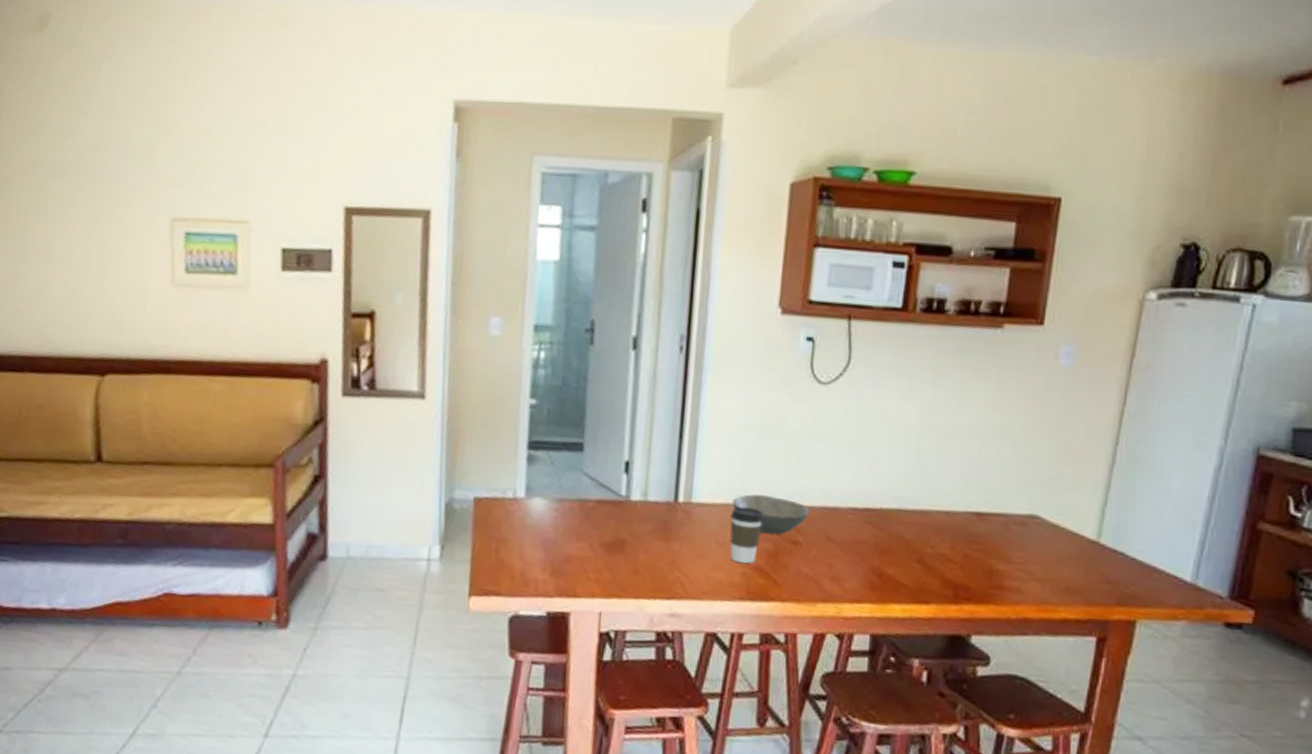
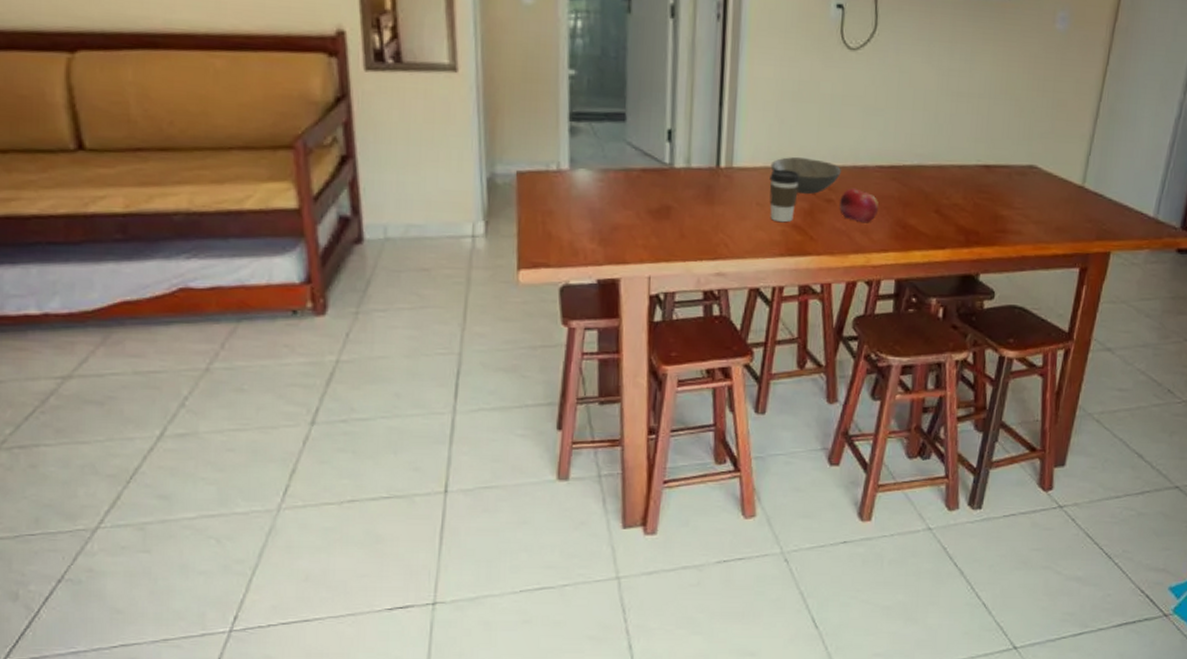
fruit: none [807,530,852,570] -> present [839,188,879,223]

